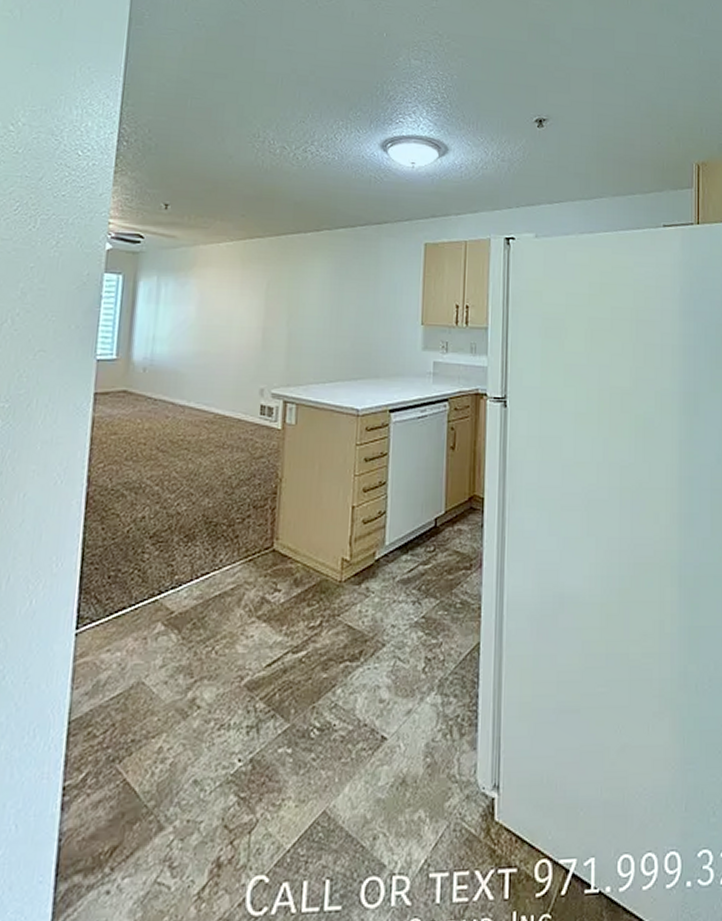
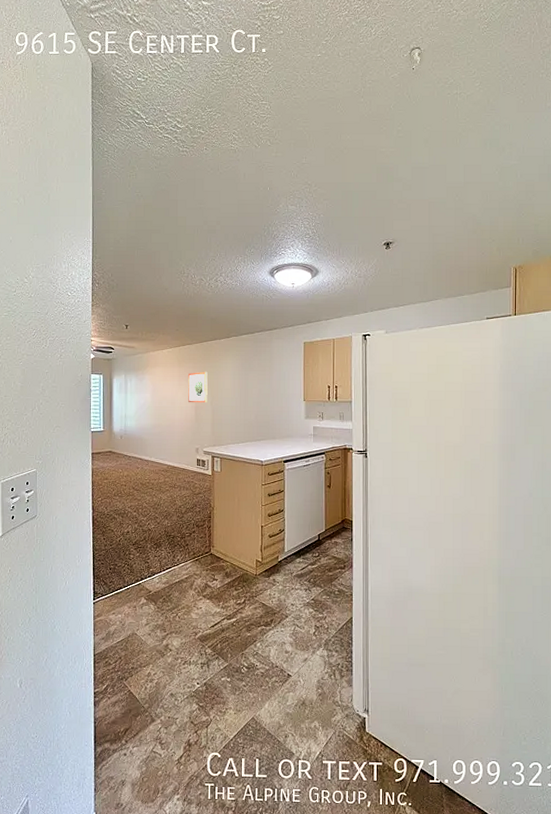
wall art: none [253,276,285,323] -> present [187,371,208,403]

